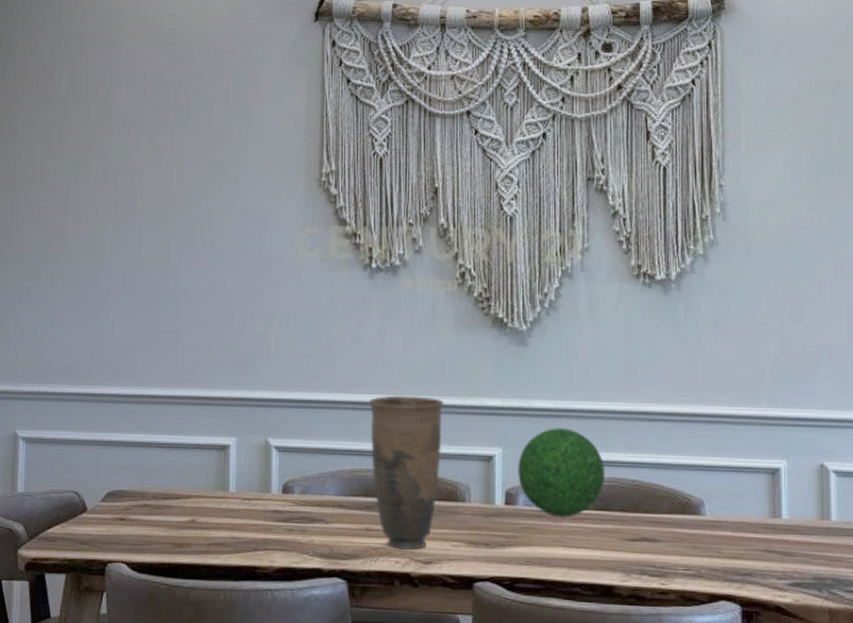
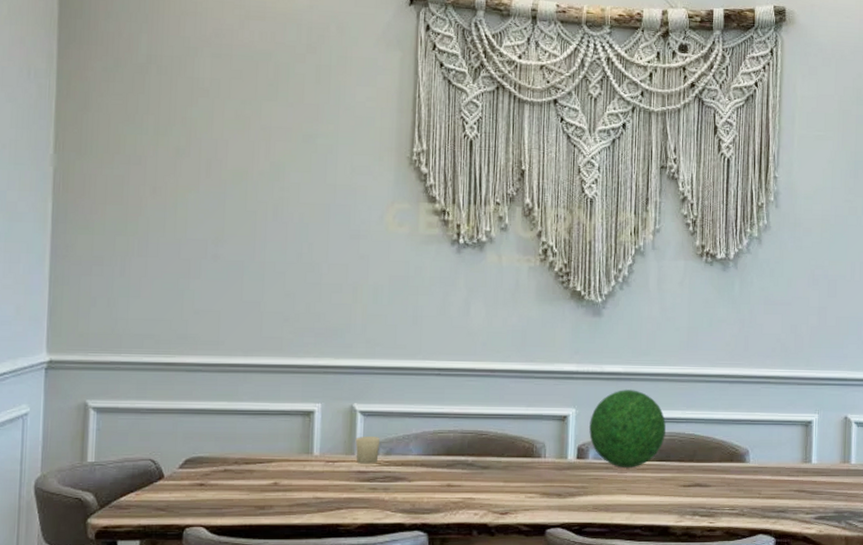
candle: none [270,474,296,503] -> present [355,437,381,464]
vase: present [369,395,444,550] -> none [453,362,524,502]

